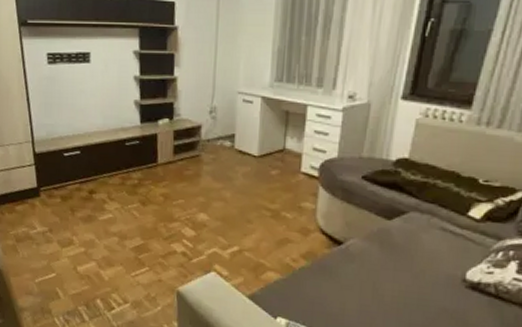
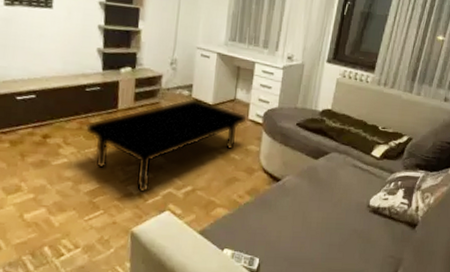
coffee table: none [127,149,299,252] -> present [85,97,246,193]

